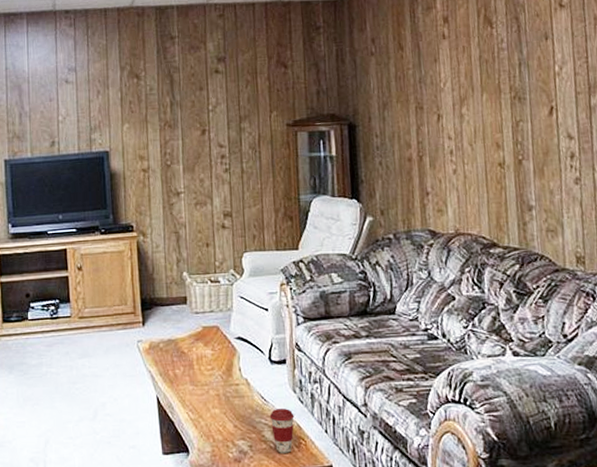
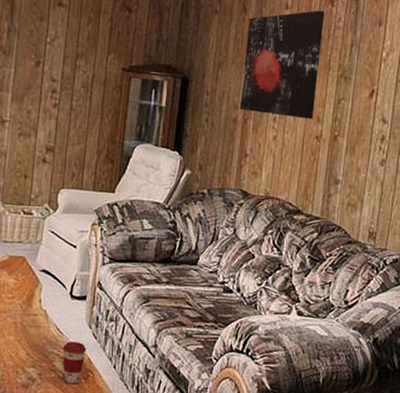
wall art: none [407,35,493,148] -> present [239,10,325,119]

